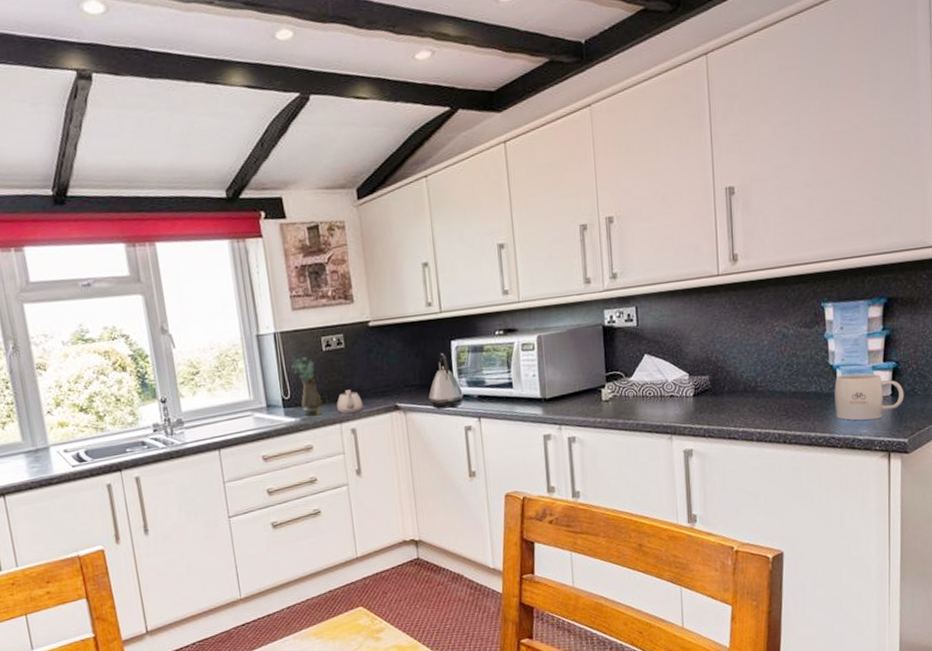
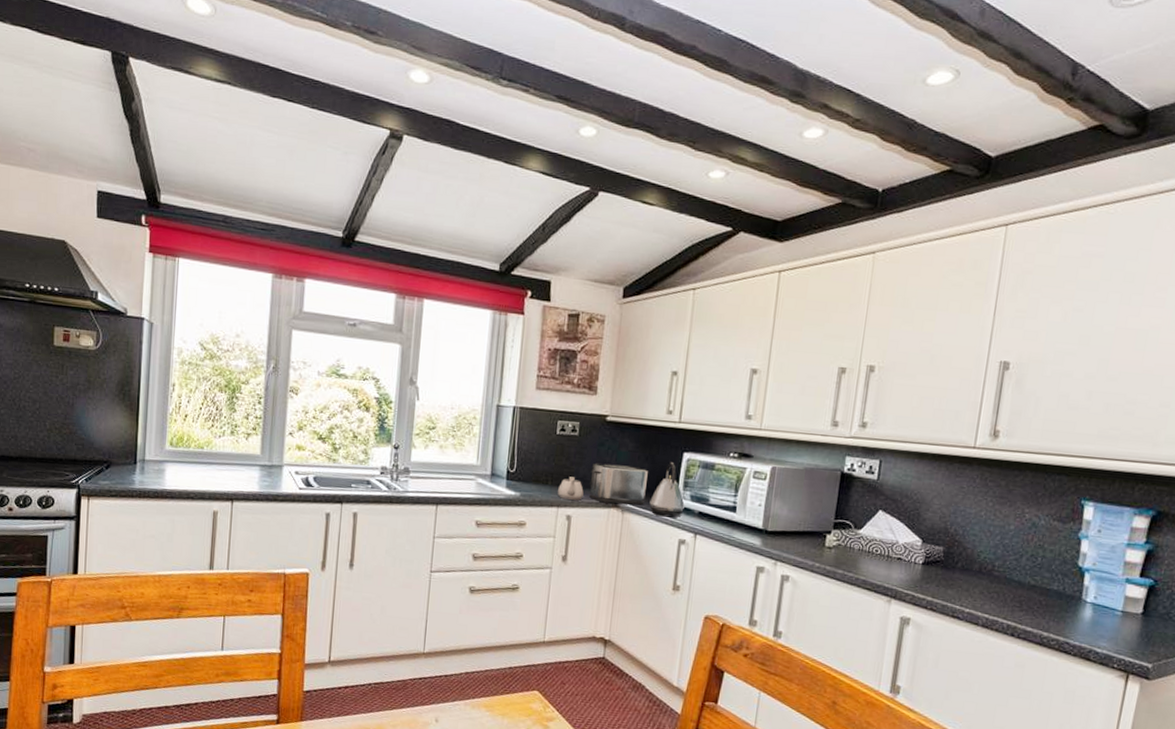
vase: present [292,355,323,417] -> none [523,431,545,495]
toaster: none [364,365,424,409] -> present [589,463,648,506]
mug: present [834,373,904,421] -> none [1075,579,1158,636]

